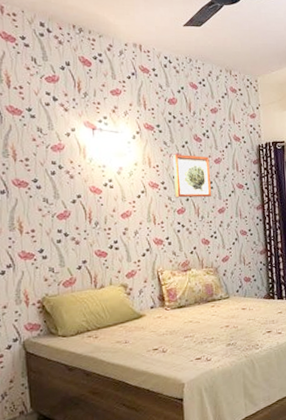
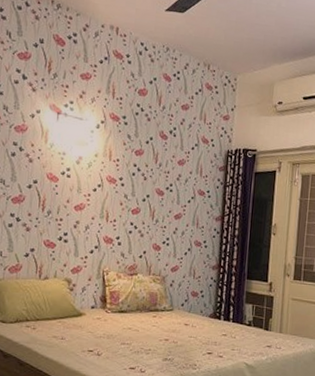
wall art: present [172,154,212,198] -> none [132,149,173,200]

